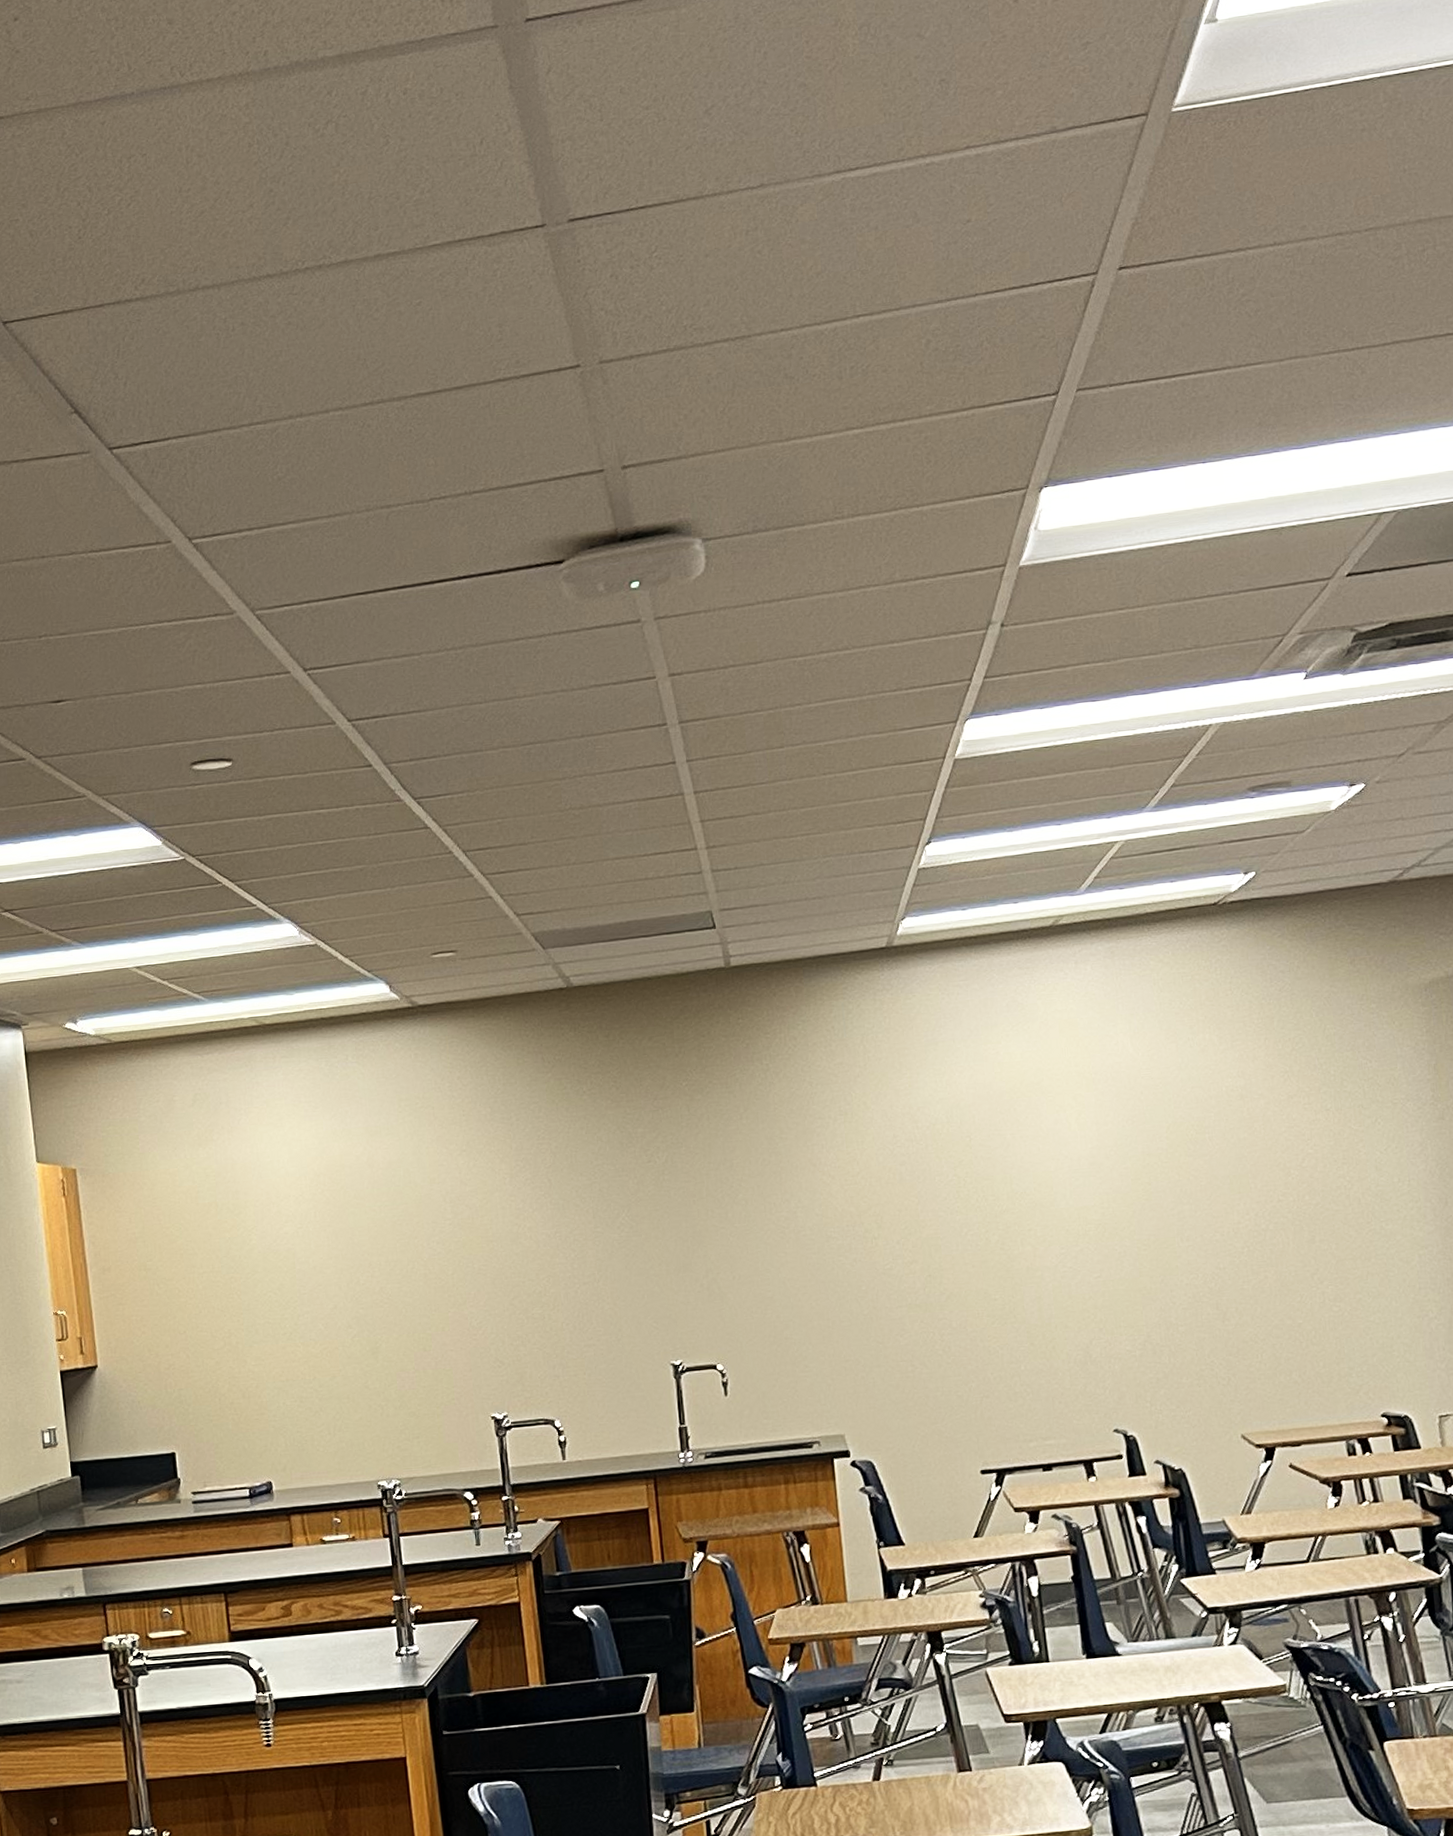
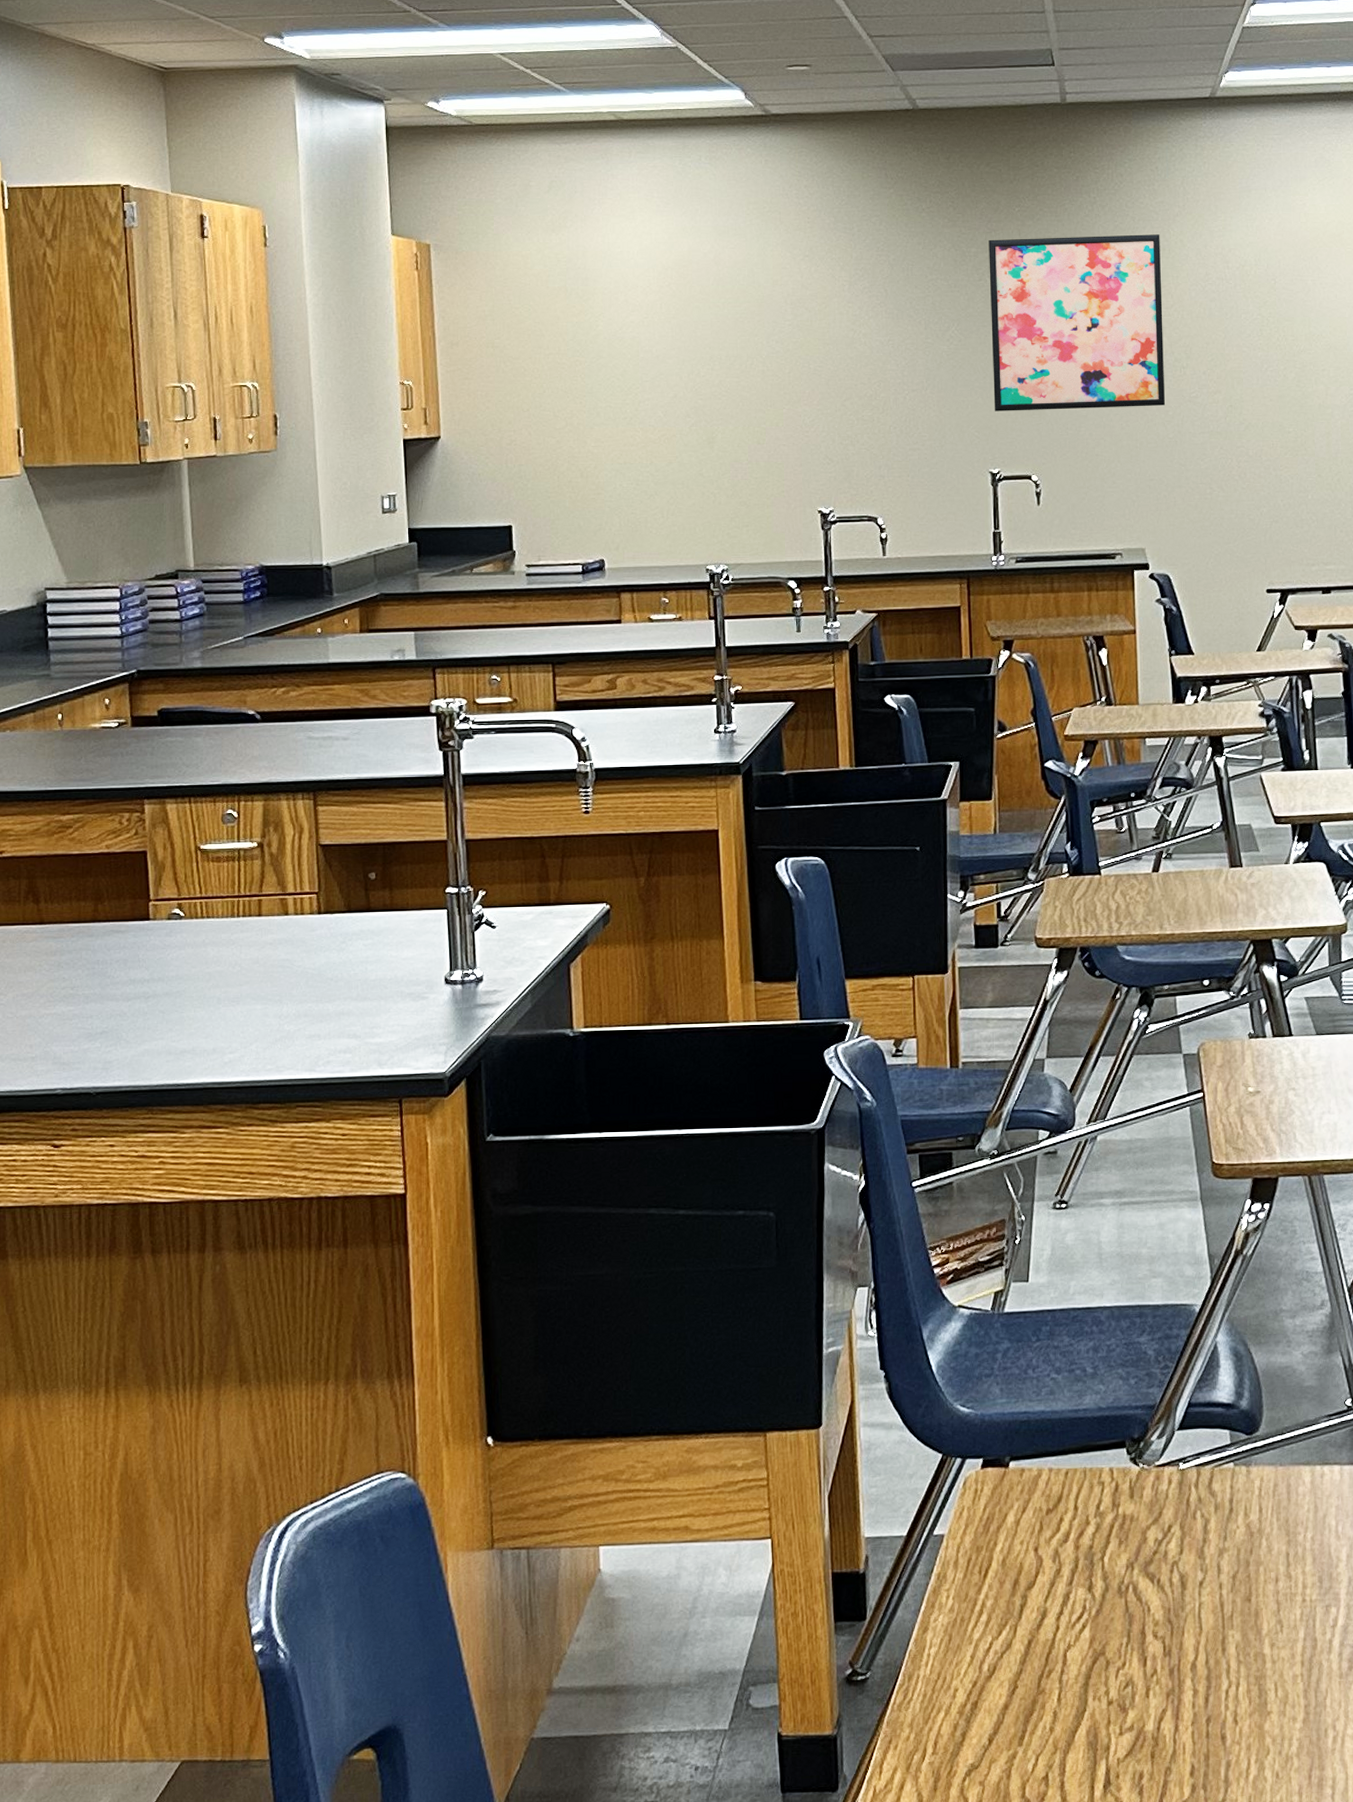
wall art: none [656,1098,858,1300] -> present [988,234,1166,411]

